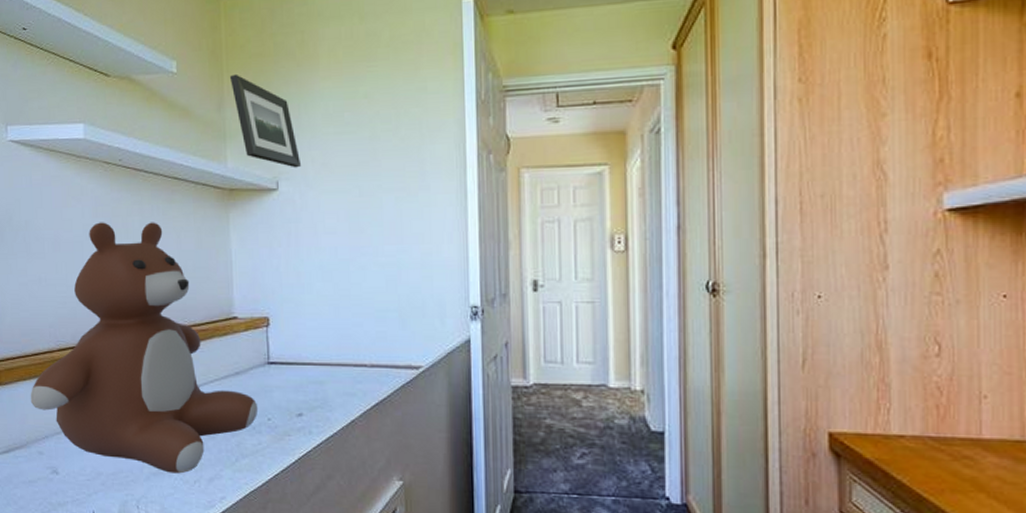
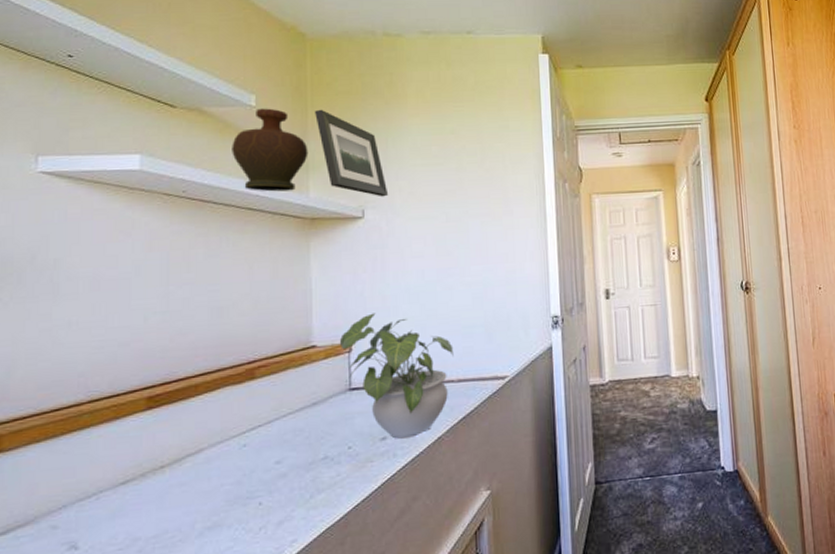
teddy bear: present [30,222,259,474] -> none [44,254,338,524]
decorative vase: none [157,74,225,161] -> present [232,108,308,192]
potted plant: none [257,289,367,417] -> present [339,313,454,439]

